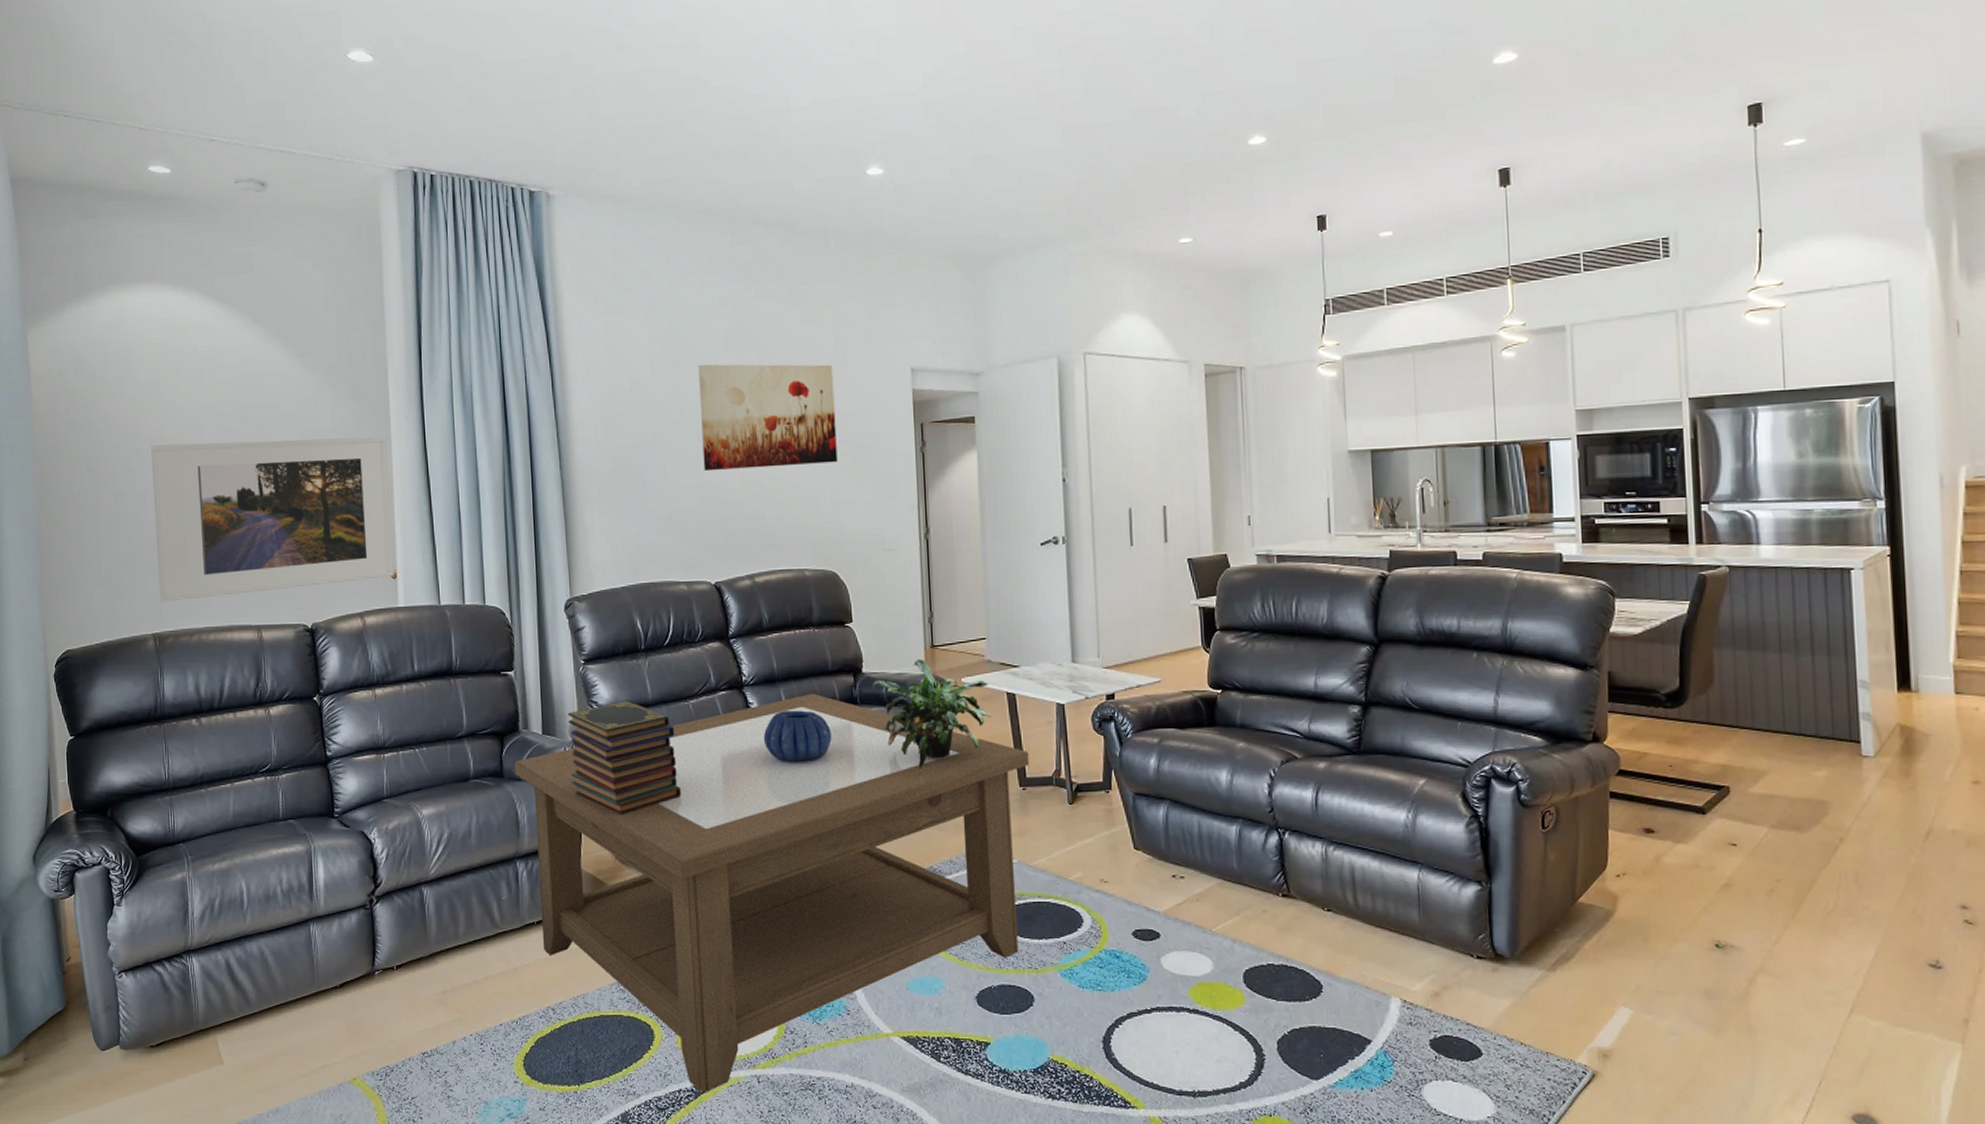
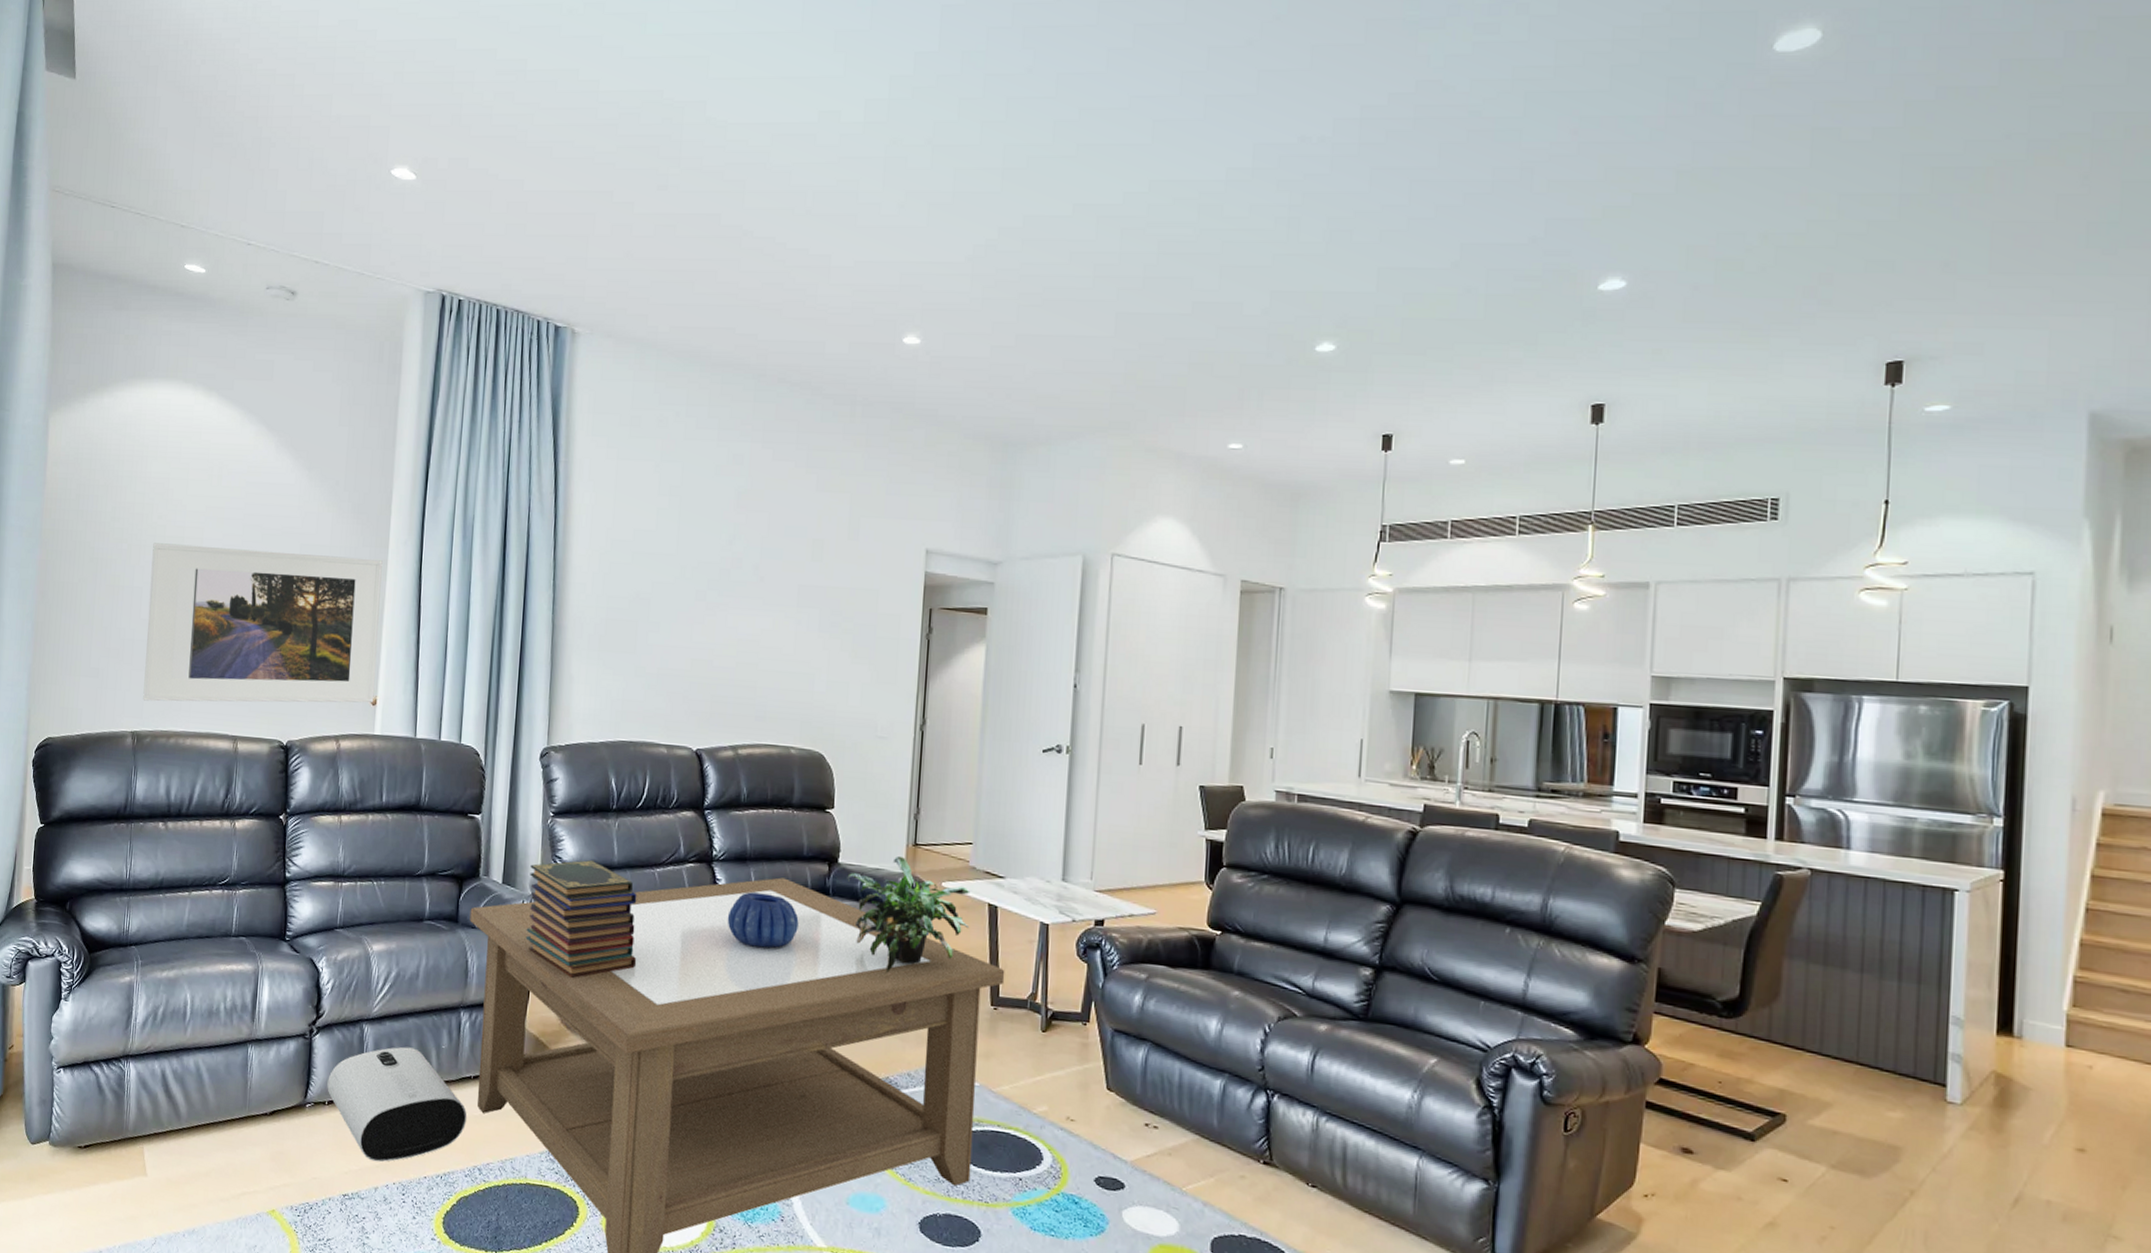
air purifier: none [393,903,536,1017] -> present [327,1046,468,1163]
wall art: present [697,364,838,472] -> none [698,521,844,640]

